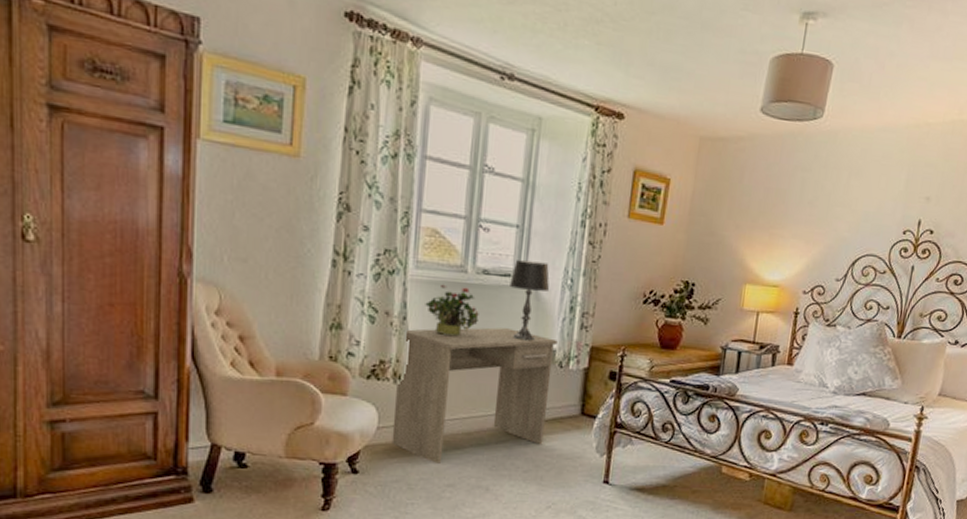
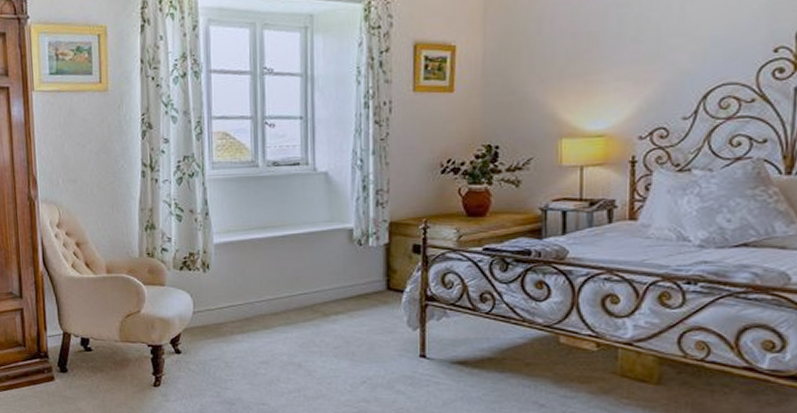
desk: present [391,327,557,464] -> none [206,213,353,343]
potted plant: present [425,284,479,337] -> none [223,179,274,226]
table lamp: present [510,260,550,341] -> none [300,147,340,223]

